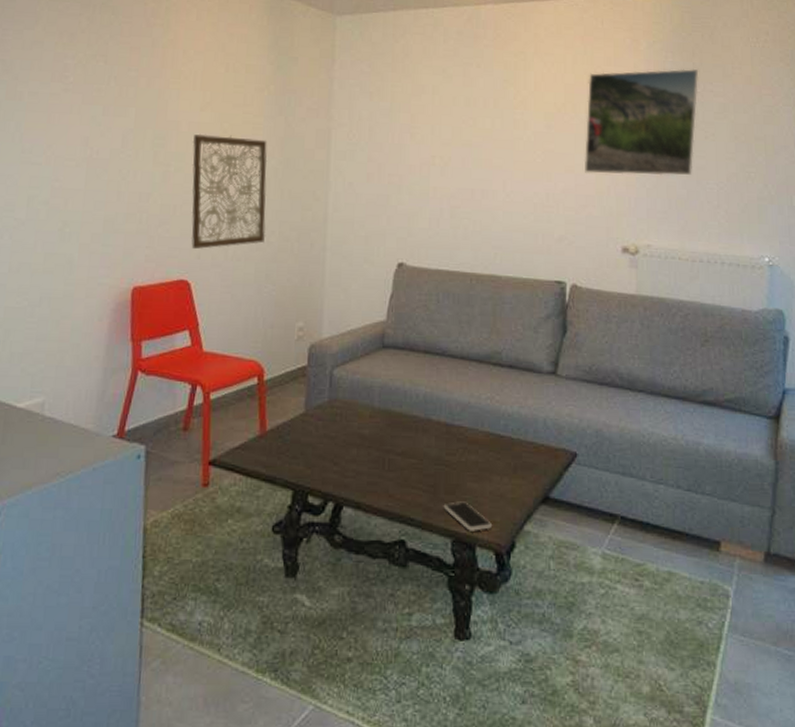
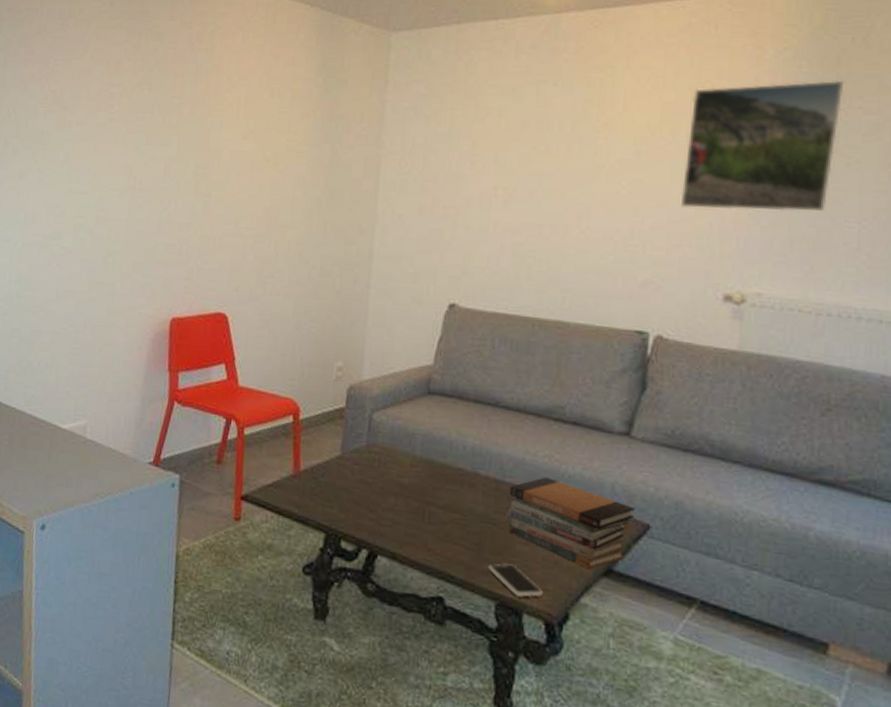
wall art: present [191,133,268,250] -> none [230,162,312,283]
book stack: none [458,417,564,499] -> present [507,477,635,570]

